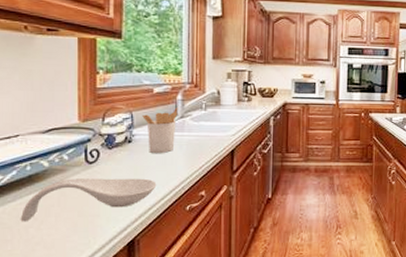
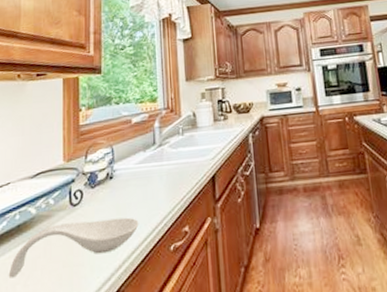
utensil holder: present [142,107,178,154] -> none [122,135,156,189]

